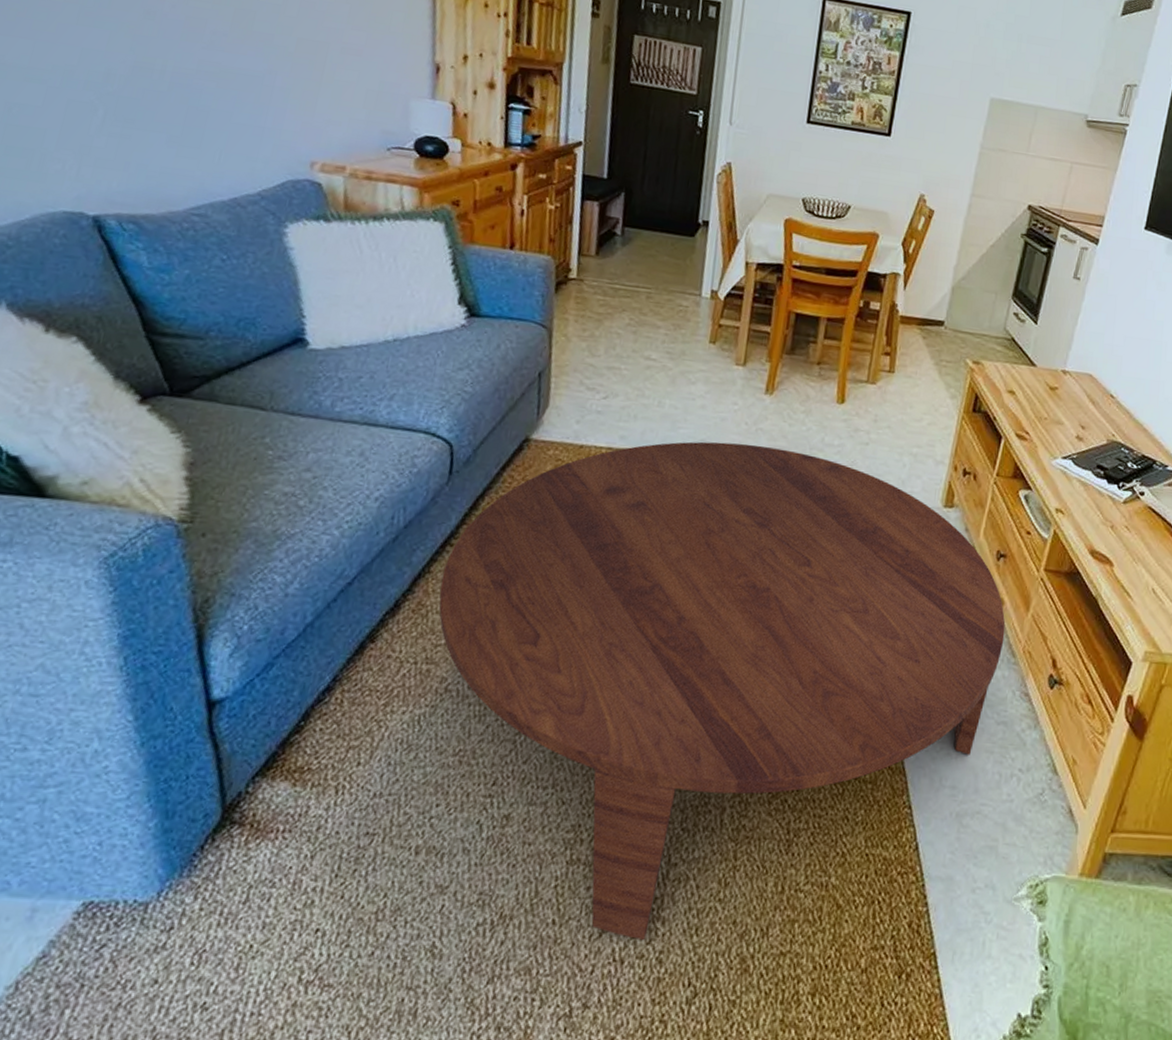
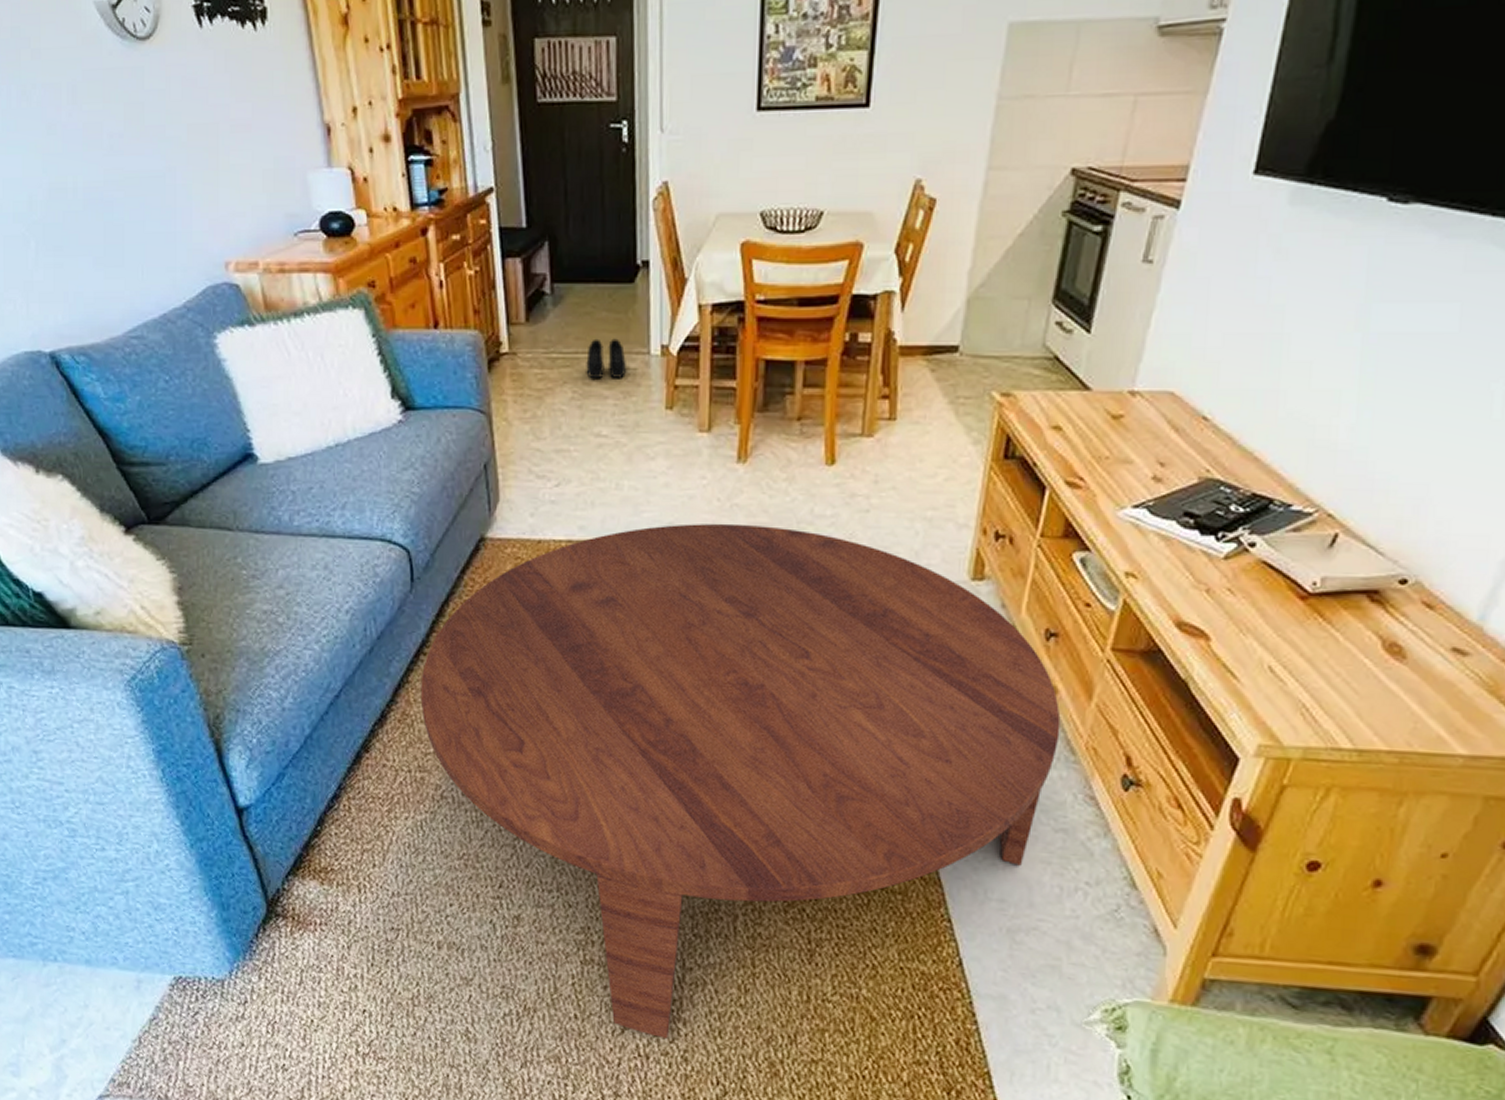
boots: none [644,277,680,313] -> present [586,338,626,379]

